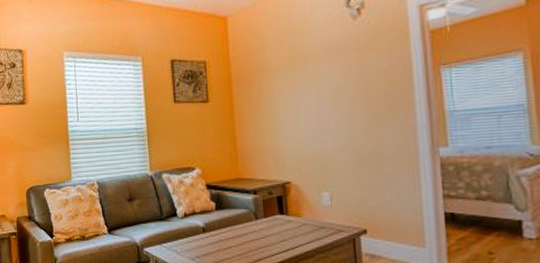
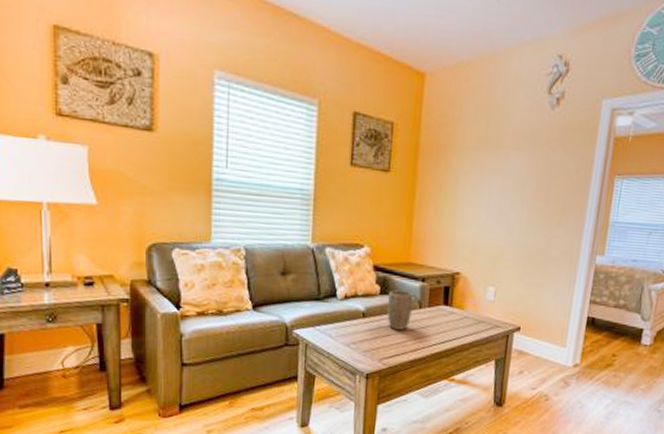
plant pot: none [224,204,249,242] -> present [387,290,413,330]

